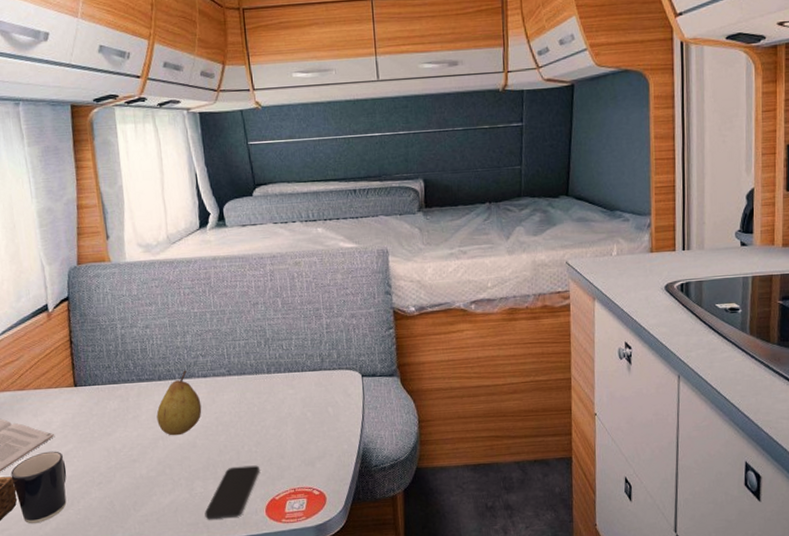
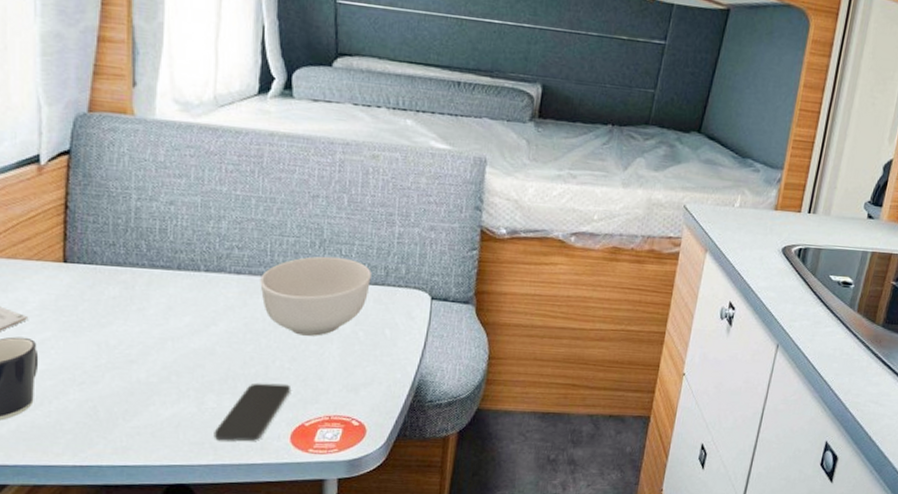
fruit: present [156,370,202,436] -> none [168,262,229,339]
bowl: none [222,351,310,422] -> present [260,256,371,336]

